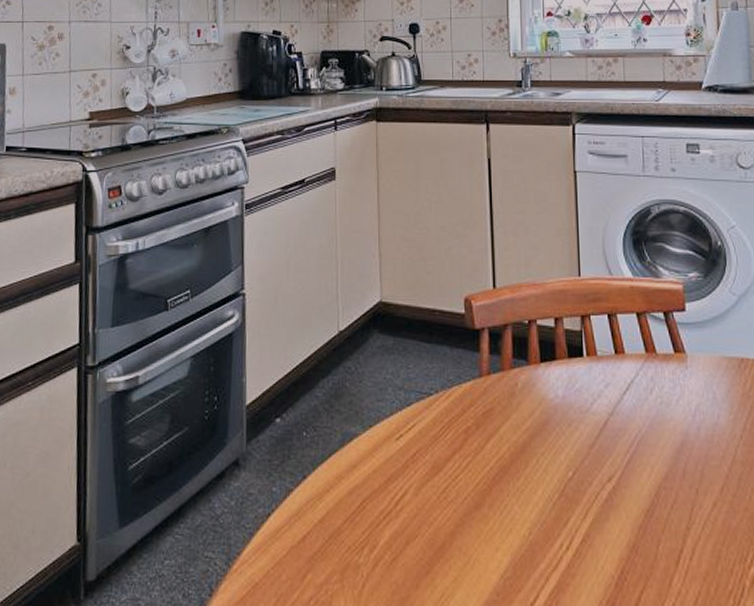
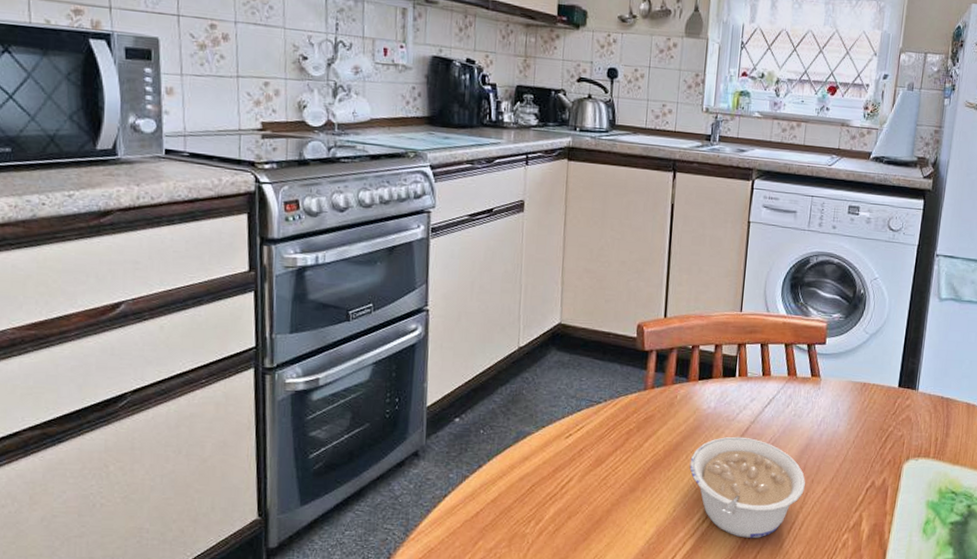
legume: none [542,433,690,572] -> present [689,436,806,538]

